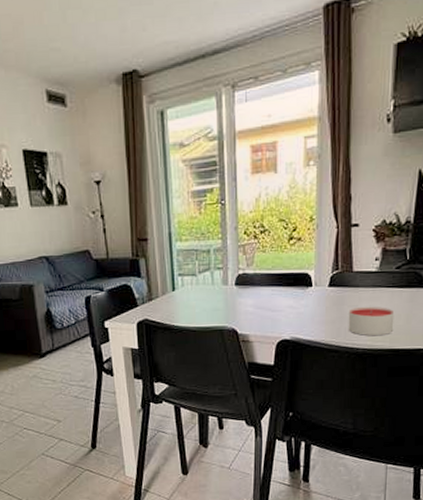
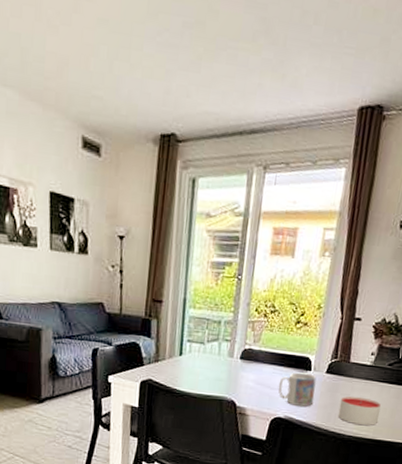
mug: none [279,289,320,326] -> present [278,372,317,407]

